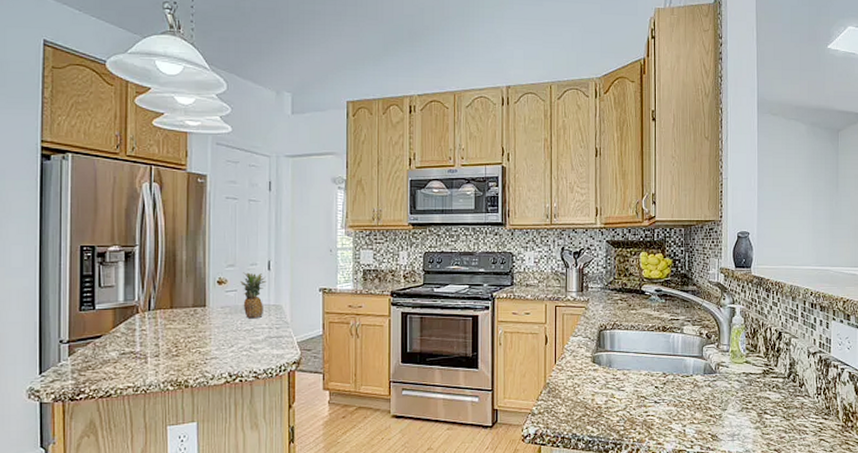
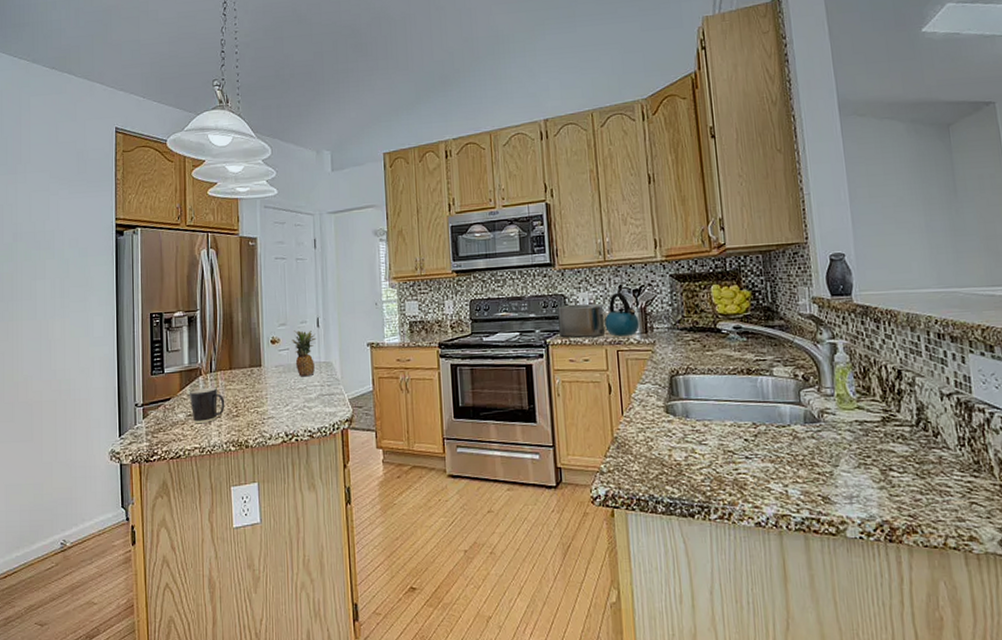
mug: none [123,325,164,363] -> present [189,387,225,424]
toaster: none [505,262,548,294] -> present [558,304,606,338]
kettle: none [547,254,577,293] -> present [605,293,640,337]

